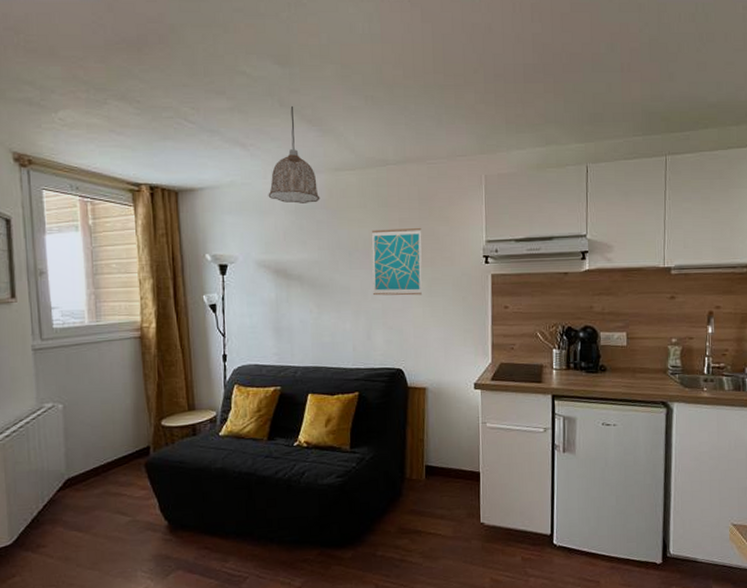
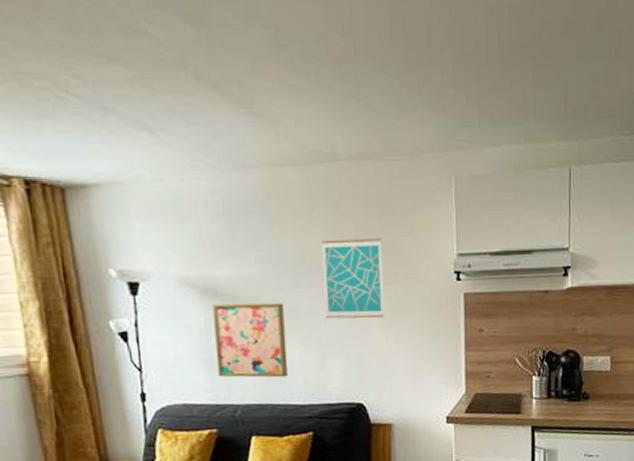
pendant lamp: present [268,105,320,204] -> none [187,79,256,206]
wall art: none [282,282,341,345] -> present [212,303,289,378]

